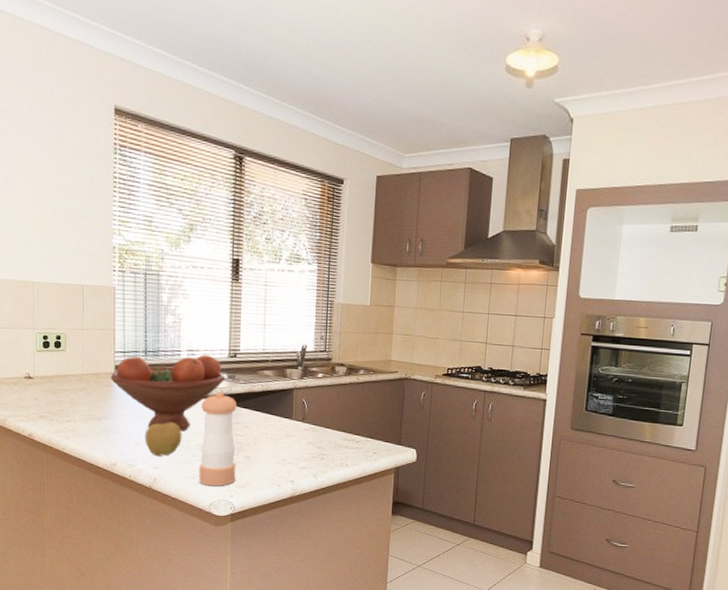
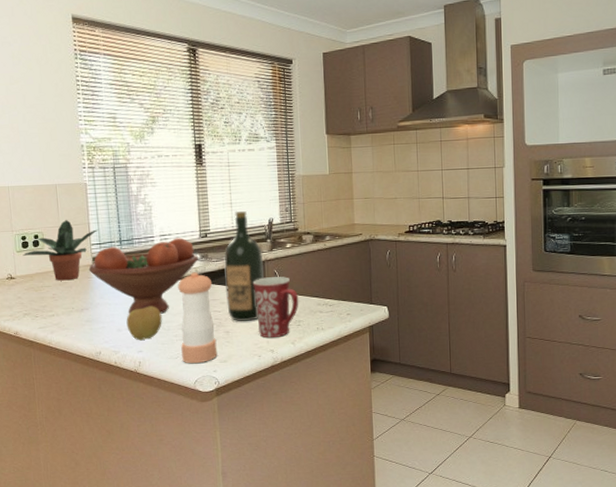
potted plant: none [43,322,123,387] -> present [22,219,98,281]
wine bottle: none [250,333,293,449] -> present [224,210,264,321]
mug: none [279,405,325,469] -> present [252,277,299,338]

